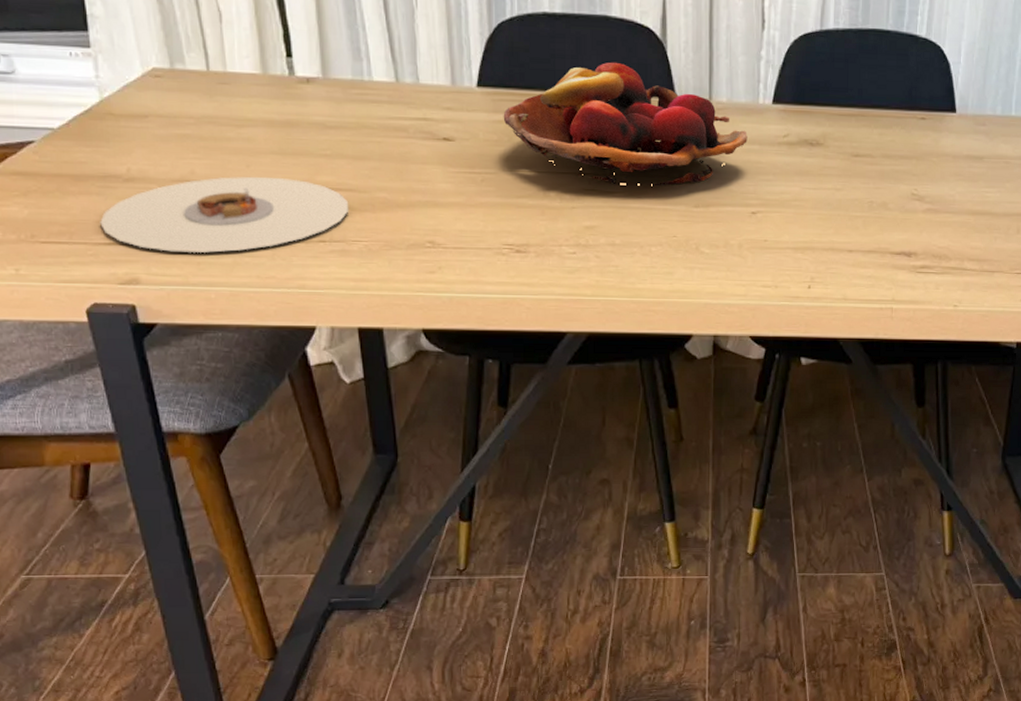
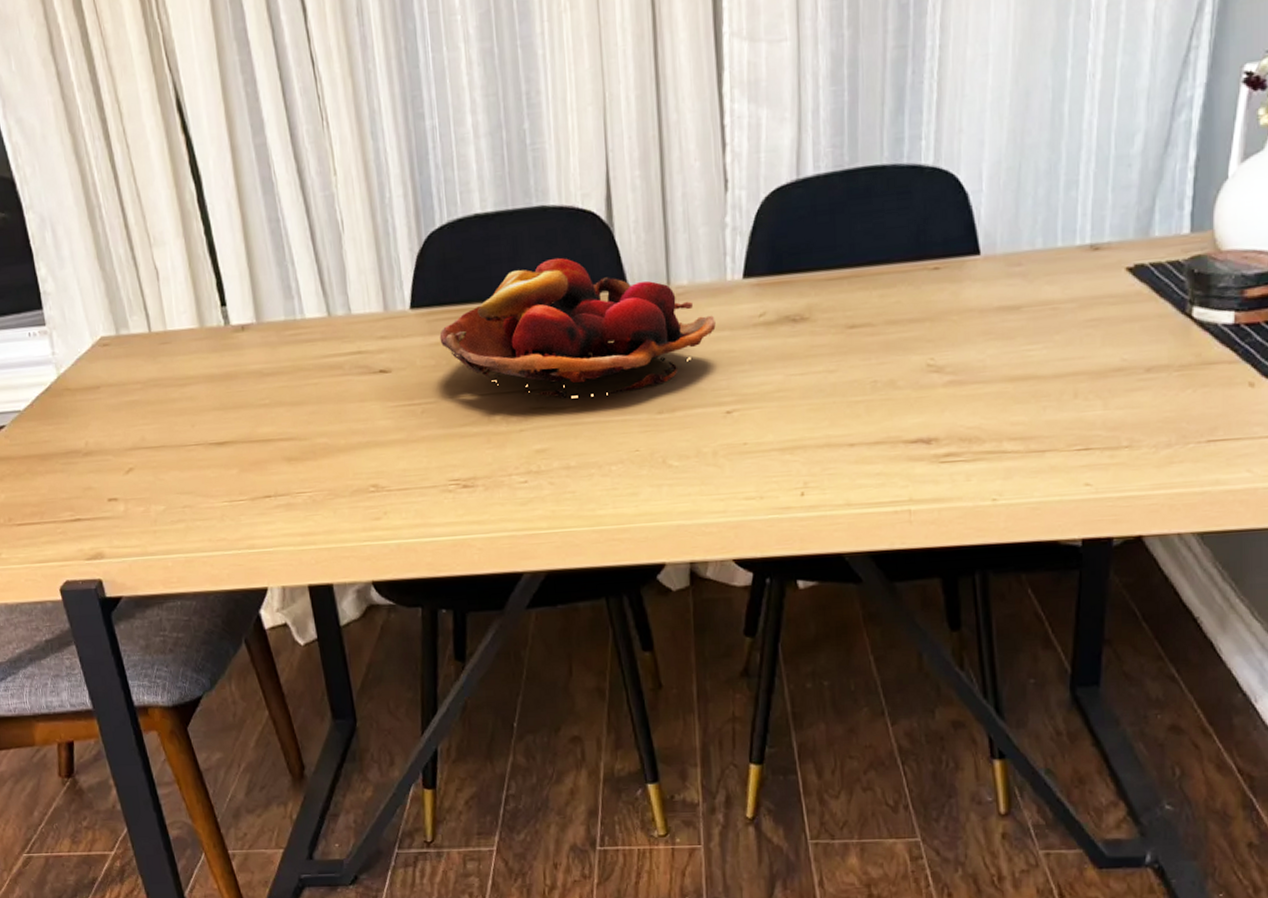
plate: present [100,176,349,254] -> none [65,433,292,523]

